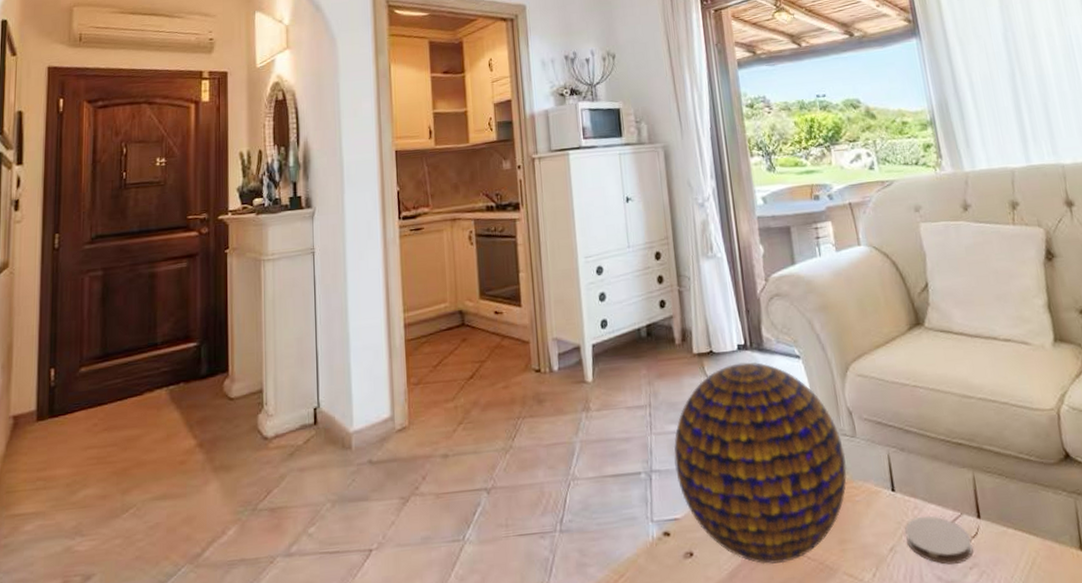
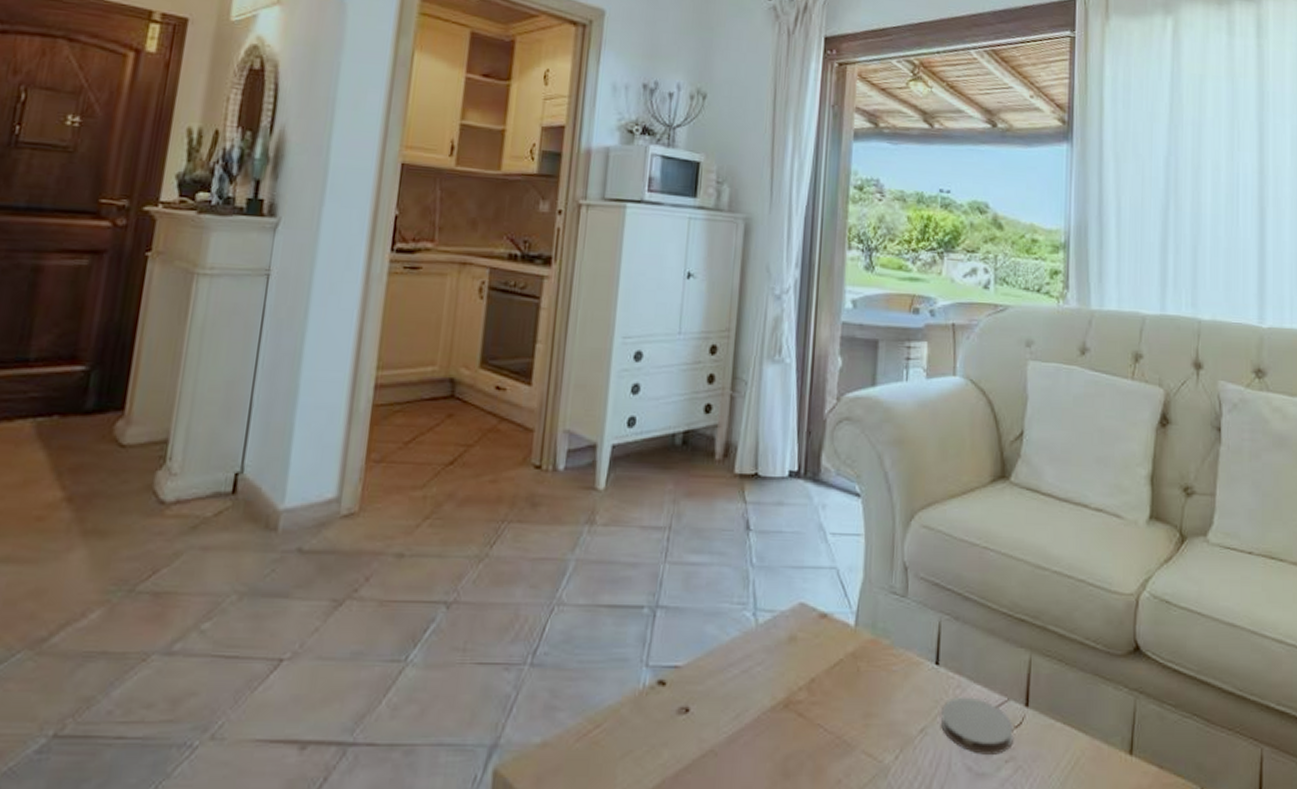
decorative orb: present [673,362,847,565] -> none [686,492,891,733]

